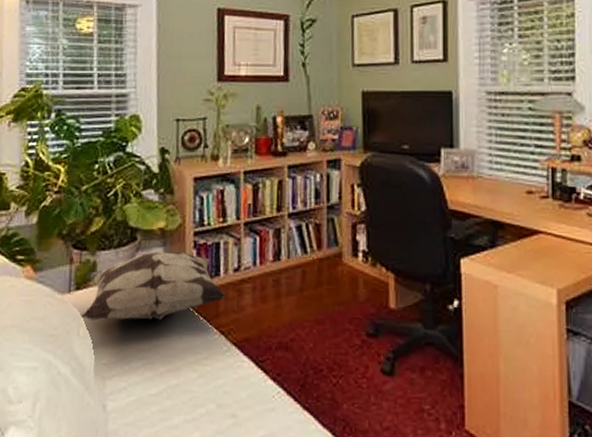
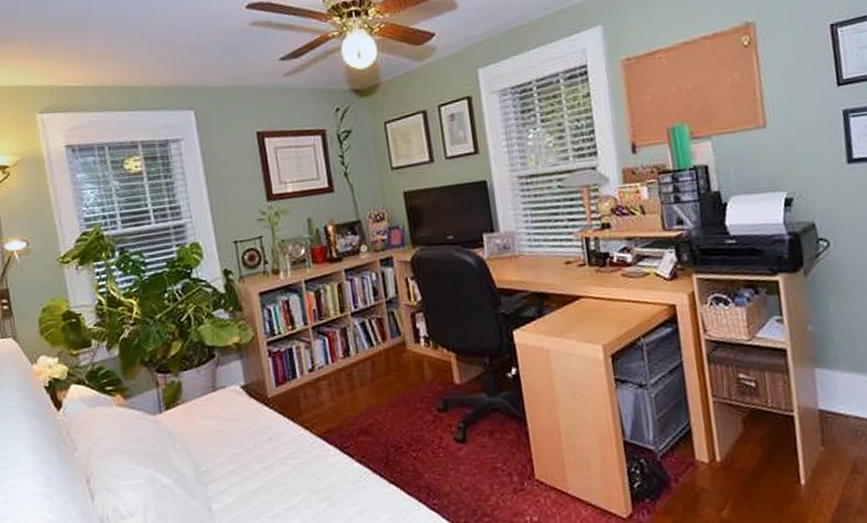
decorative pillow: present [81,251,227,320] -> none [173,361,306,435]

